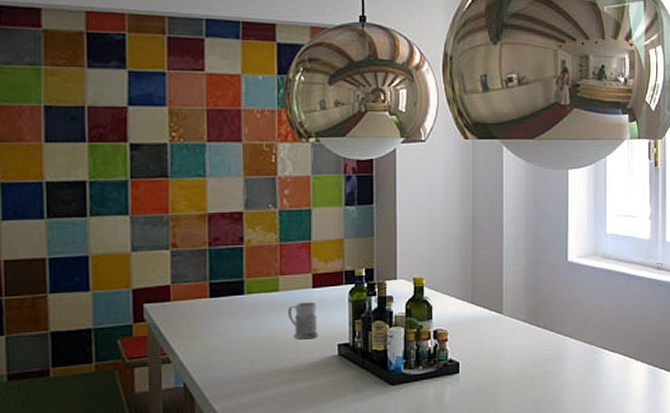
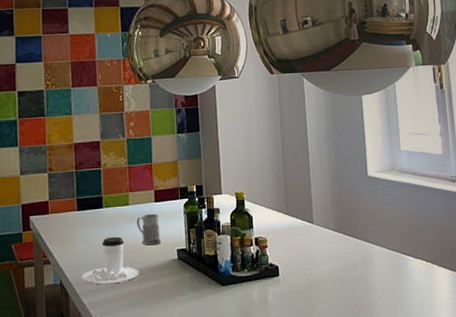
coffee cup: none [212,329,289,387] -> present [81,236,140,285]

